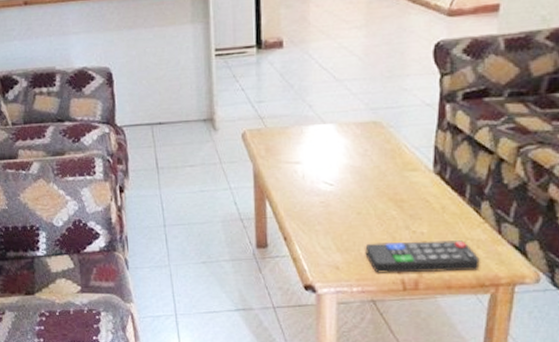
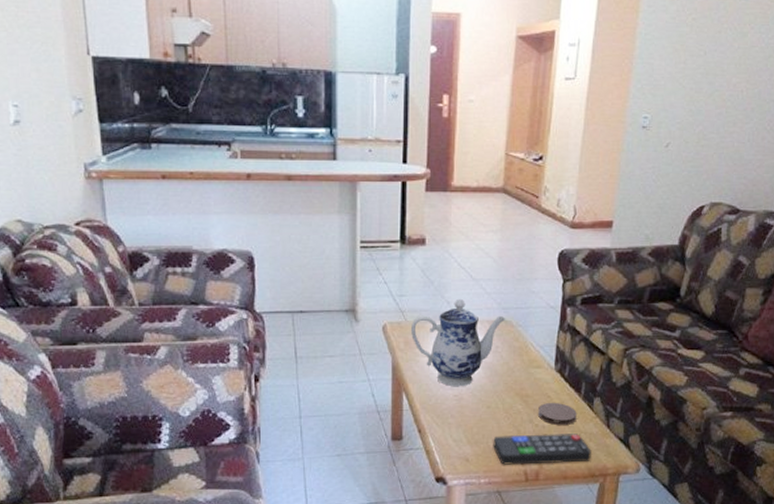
teapot: none [271,101,375,193] -> present [410,298,506,387]
coaster: none [414,207,461,232] -> present [537,402,577,426]

